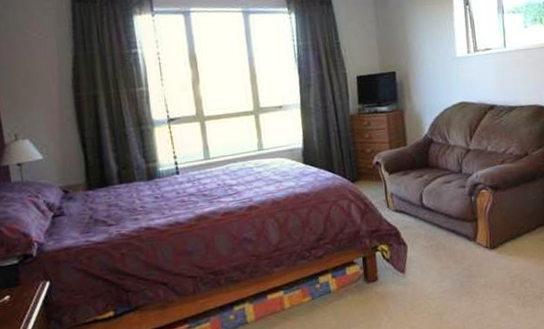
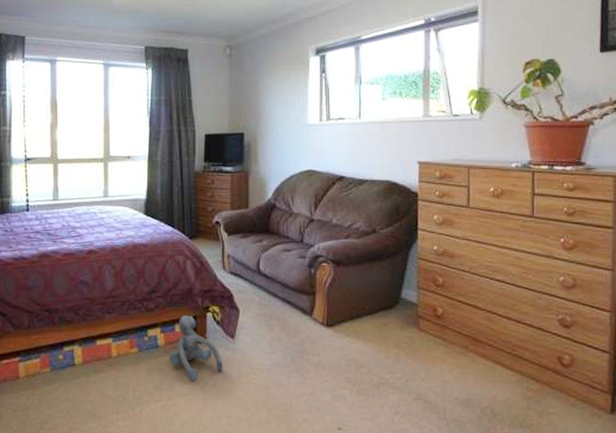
plush toy: none [342,257,396,319] -> present [169,315,222,381]

